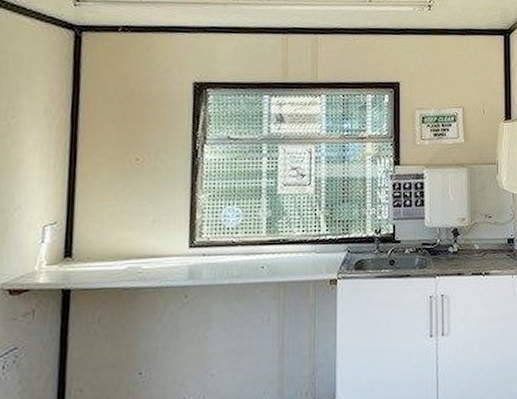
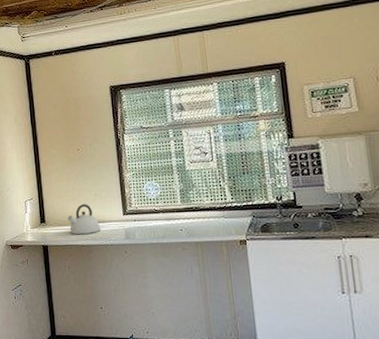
kettle: none [108,232,155,274] -> present [68,204,101,235]

